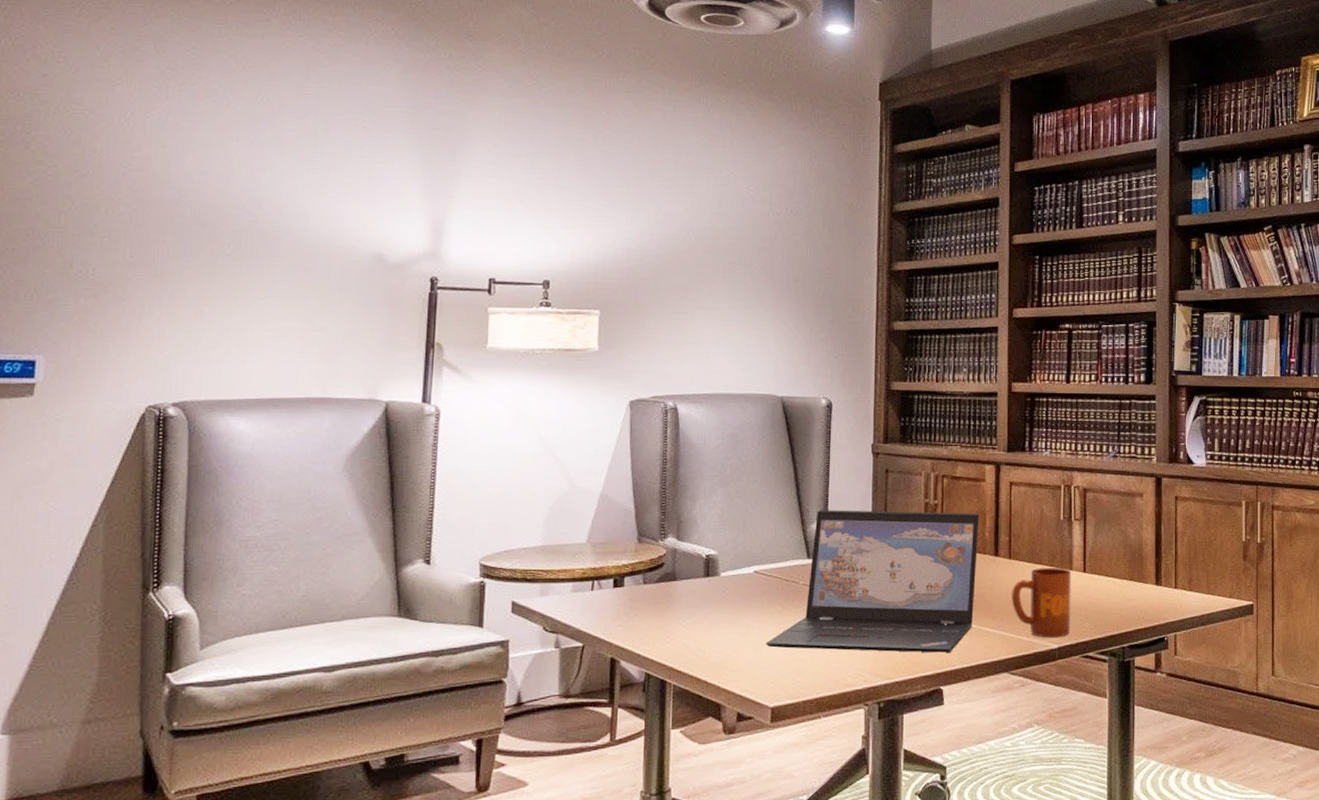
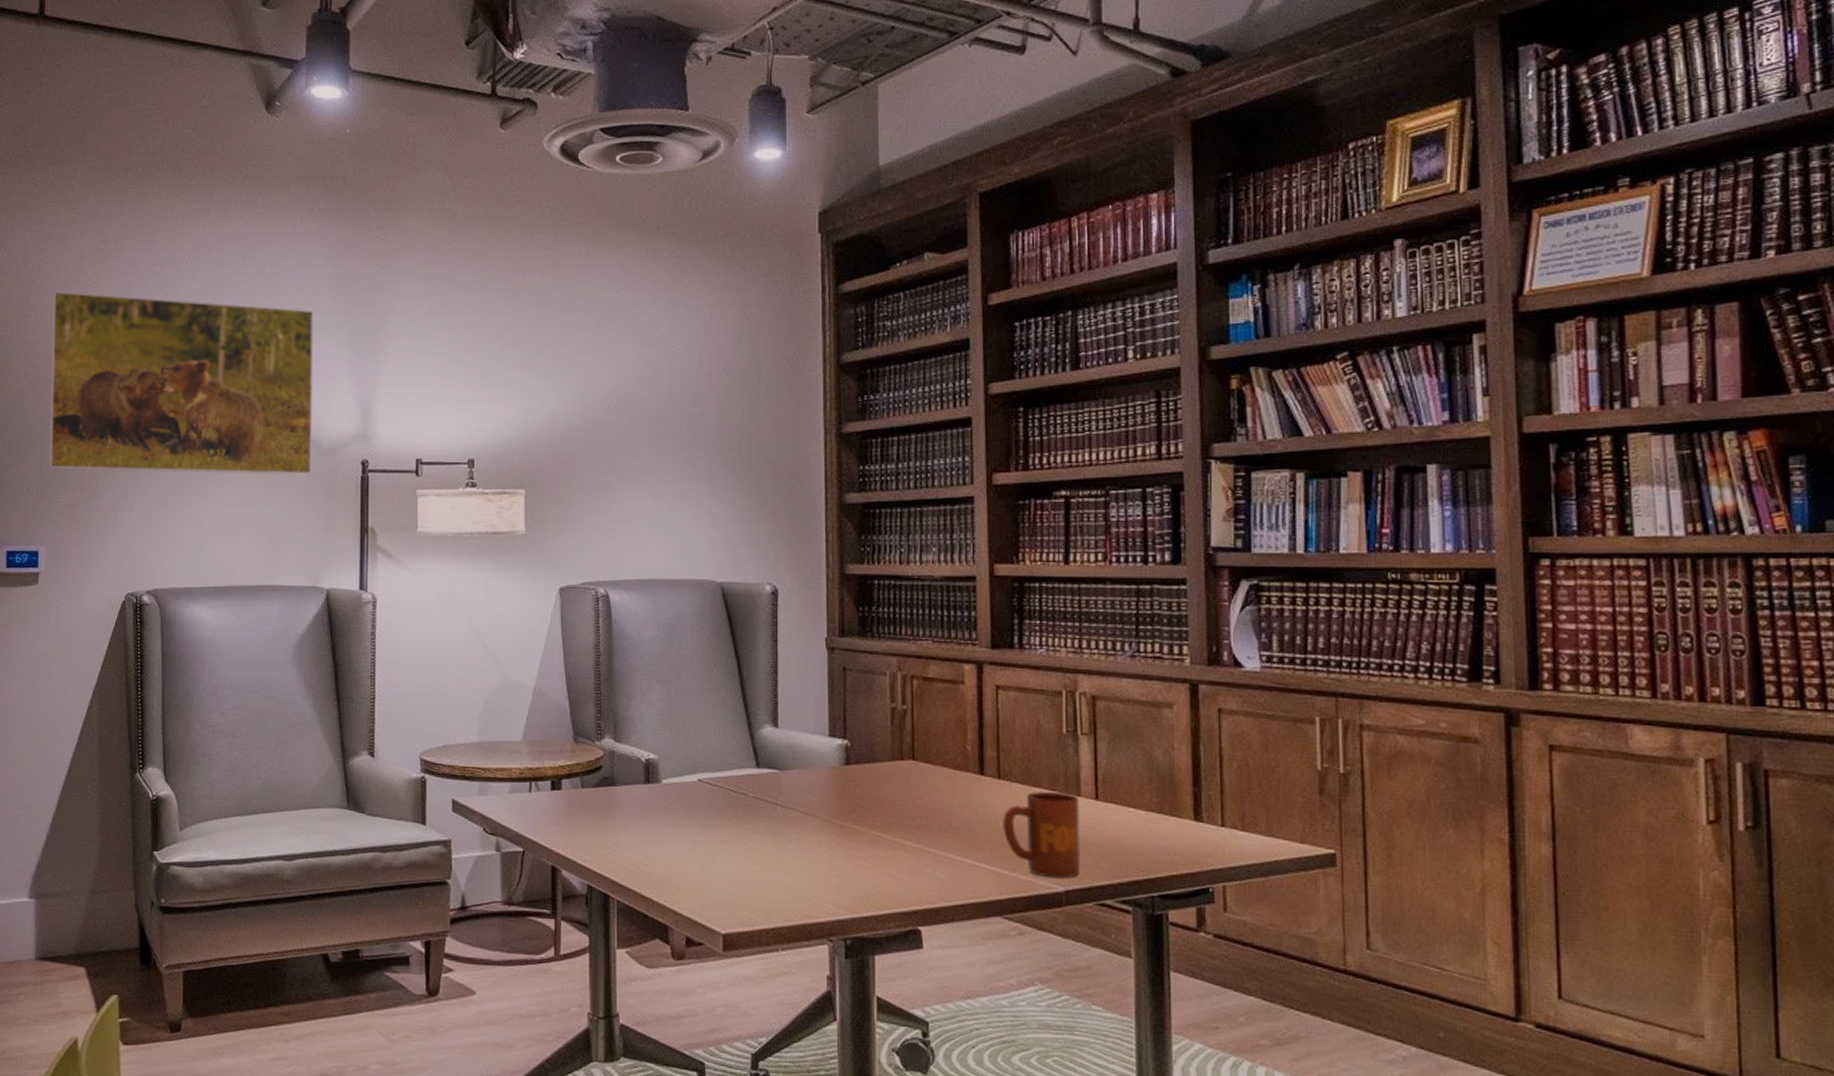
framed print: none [54,87,385,290] -> present [48,291,314,475]
laptop: present [765,510,979,653] -> none [714,713,959,887]

